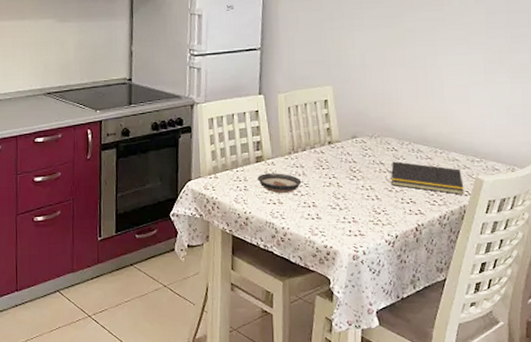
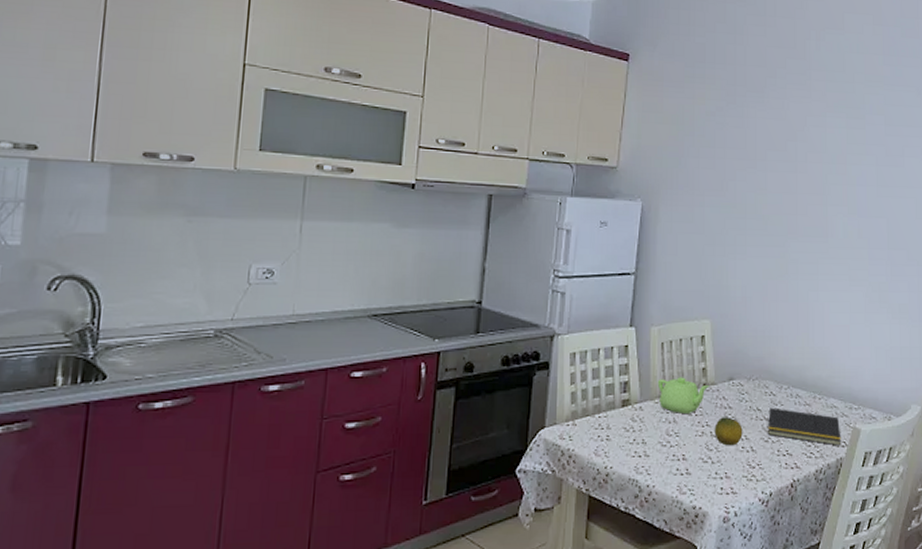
saucer: present [258,173,302,193] -> none [623,420,672,444]
teapot: none [286,136,334,168] -> present [657,377,709,415]
fruit: none [341,170,368,195] -> present [714,417,743,446]

